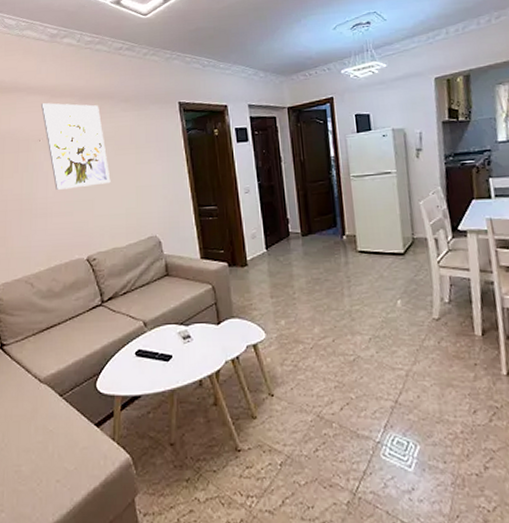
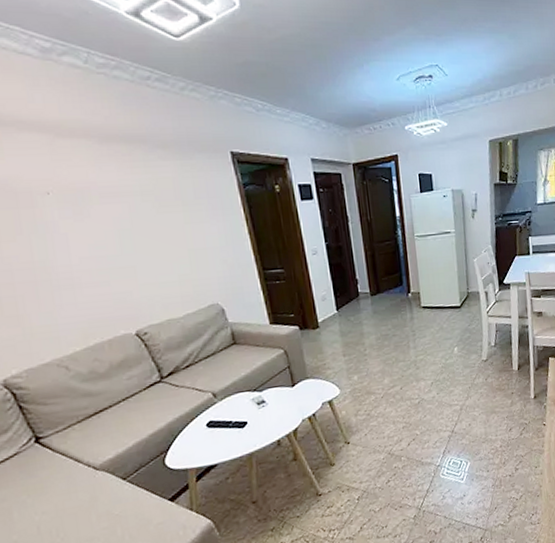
wall art: present [40,103,111,190] -> none [41,144,155,255]

